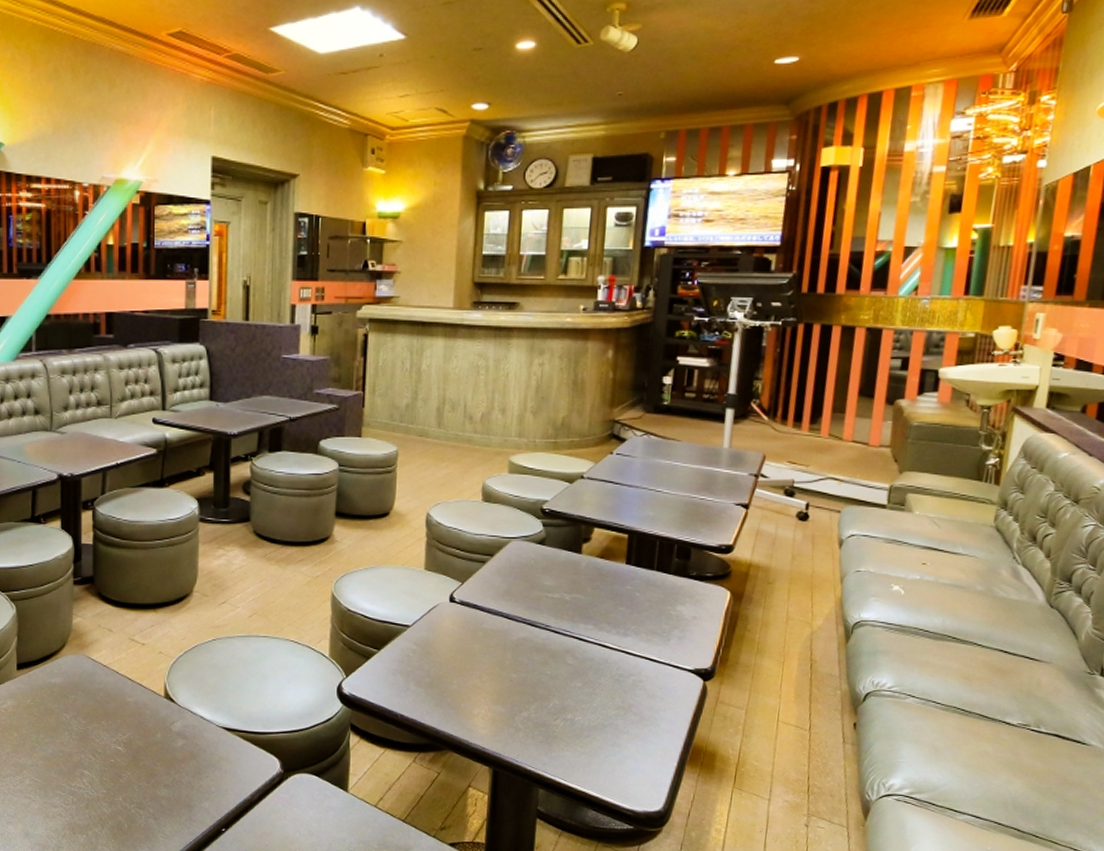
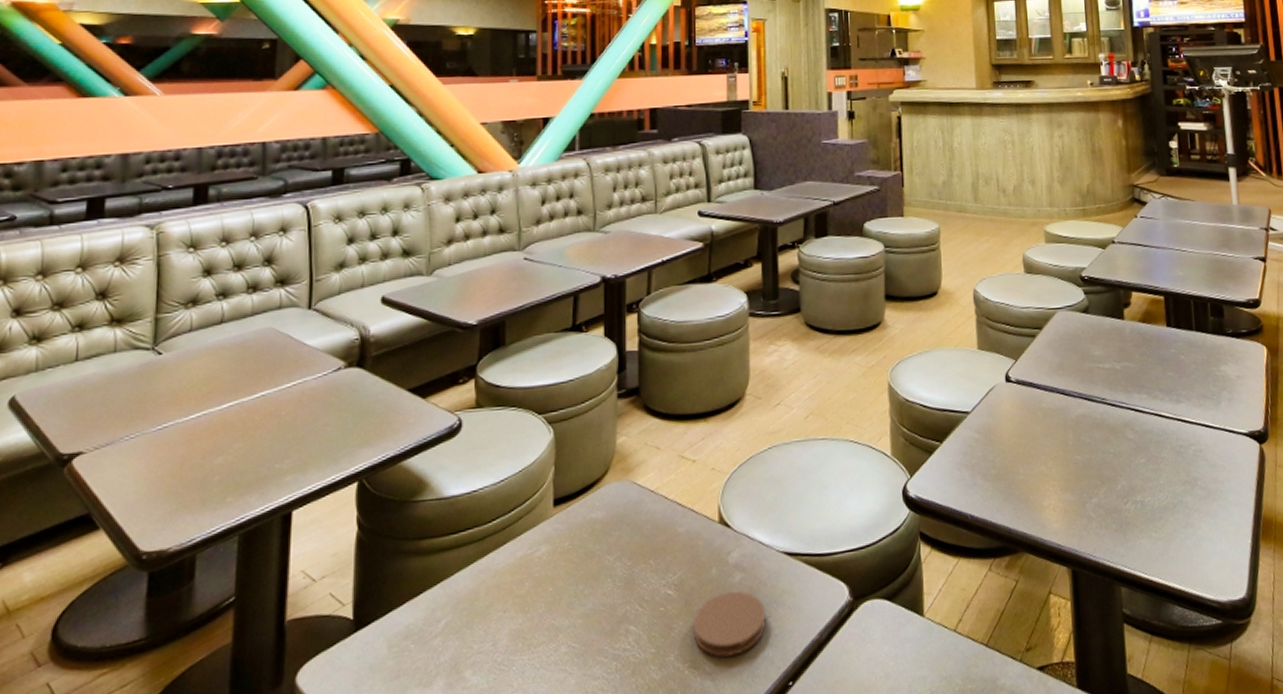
coaster: none [140,753,204,803] -> present [694,591,766,658]

